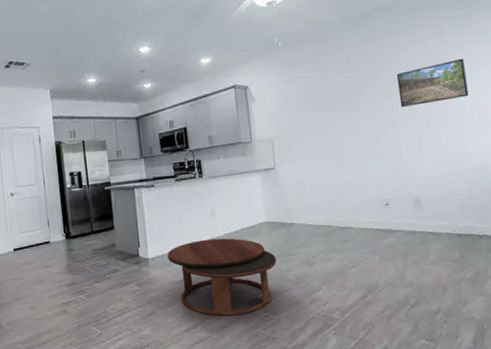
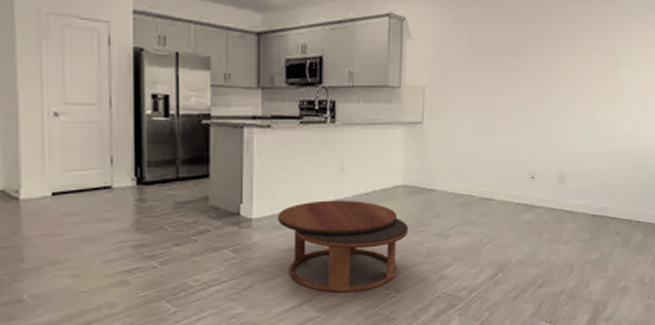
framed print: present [396,58,469,107] -> none [563,29,630,73]

